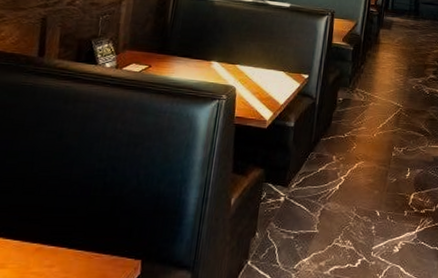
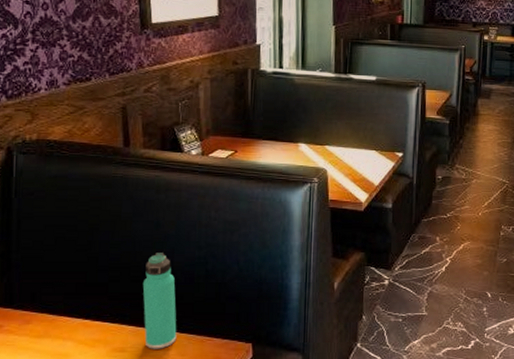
thermos bottle: none [29,164,71,266] -> present [142,253,177,349]

